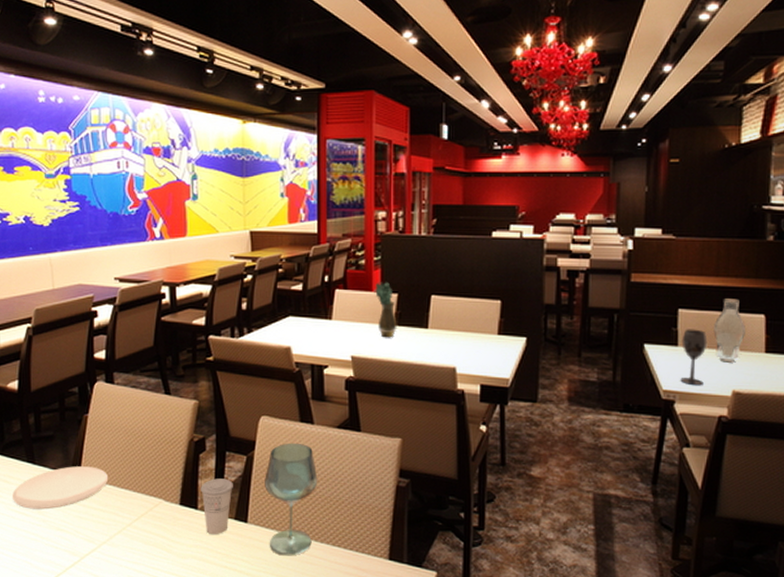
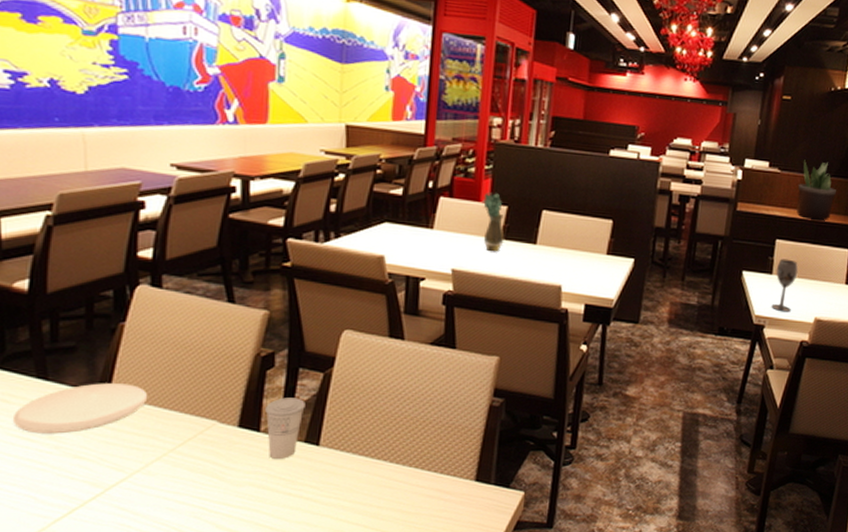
wine glass: present [265,443,318,556] -> none [342,359,405,480]
planter: none [698,223,743,285] -> present [796,159,836,220]
vase: present [713,298,746,363] -> none [804,232,832,292]

